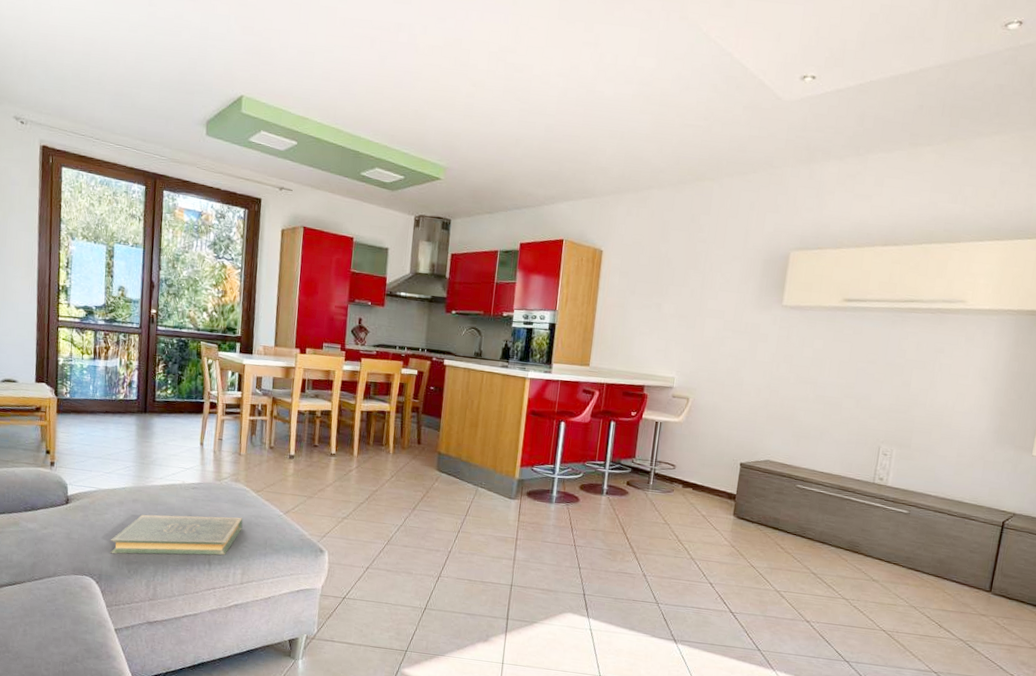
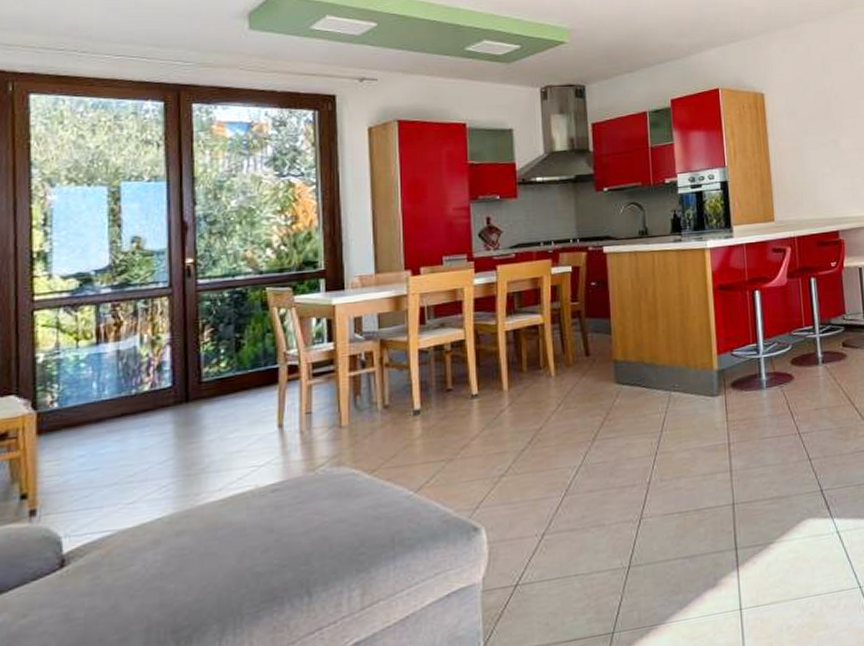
book: present [110,514,243,556] -> none [142,513,355,624]

